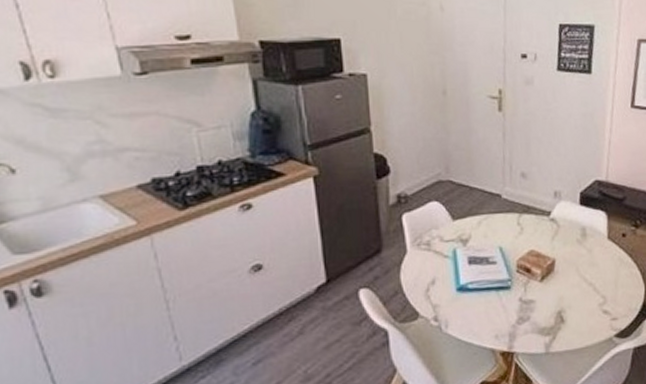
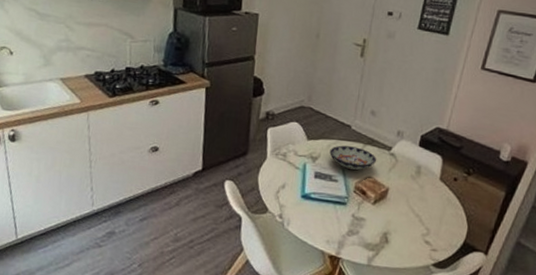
bowl: none [481,218,537,247] -> present [329,145,377,171]

